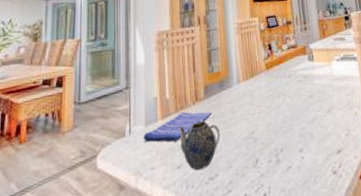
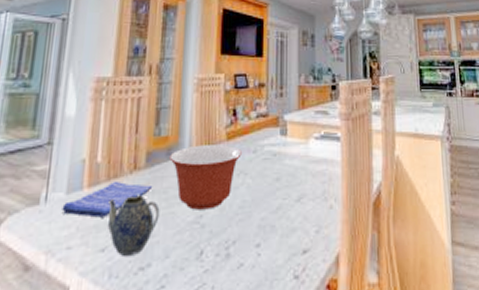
mixing bowl: none [223,73,280,128] -> present [169,145,242,210]

